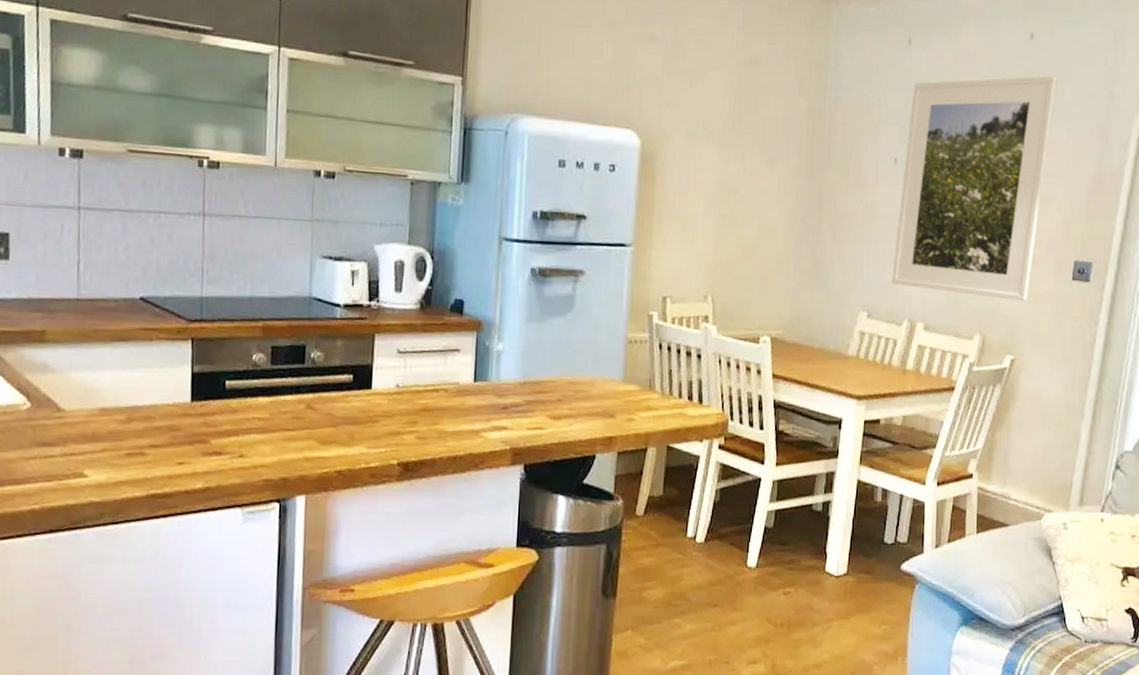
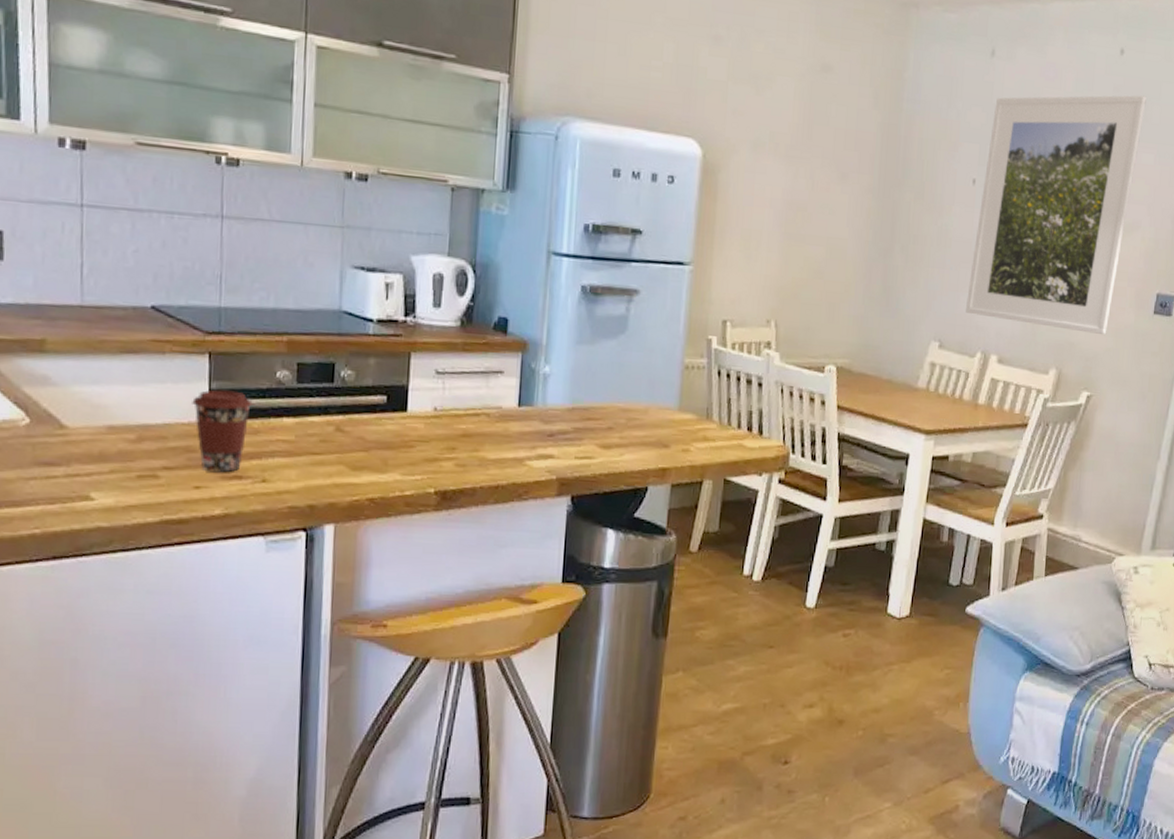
coffee cup: none [176,372,231,450] -> present [192,389,253,473]

